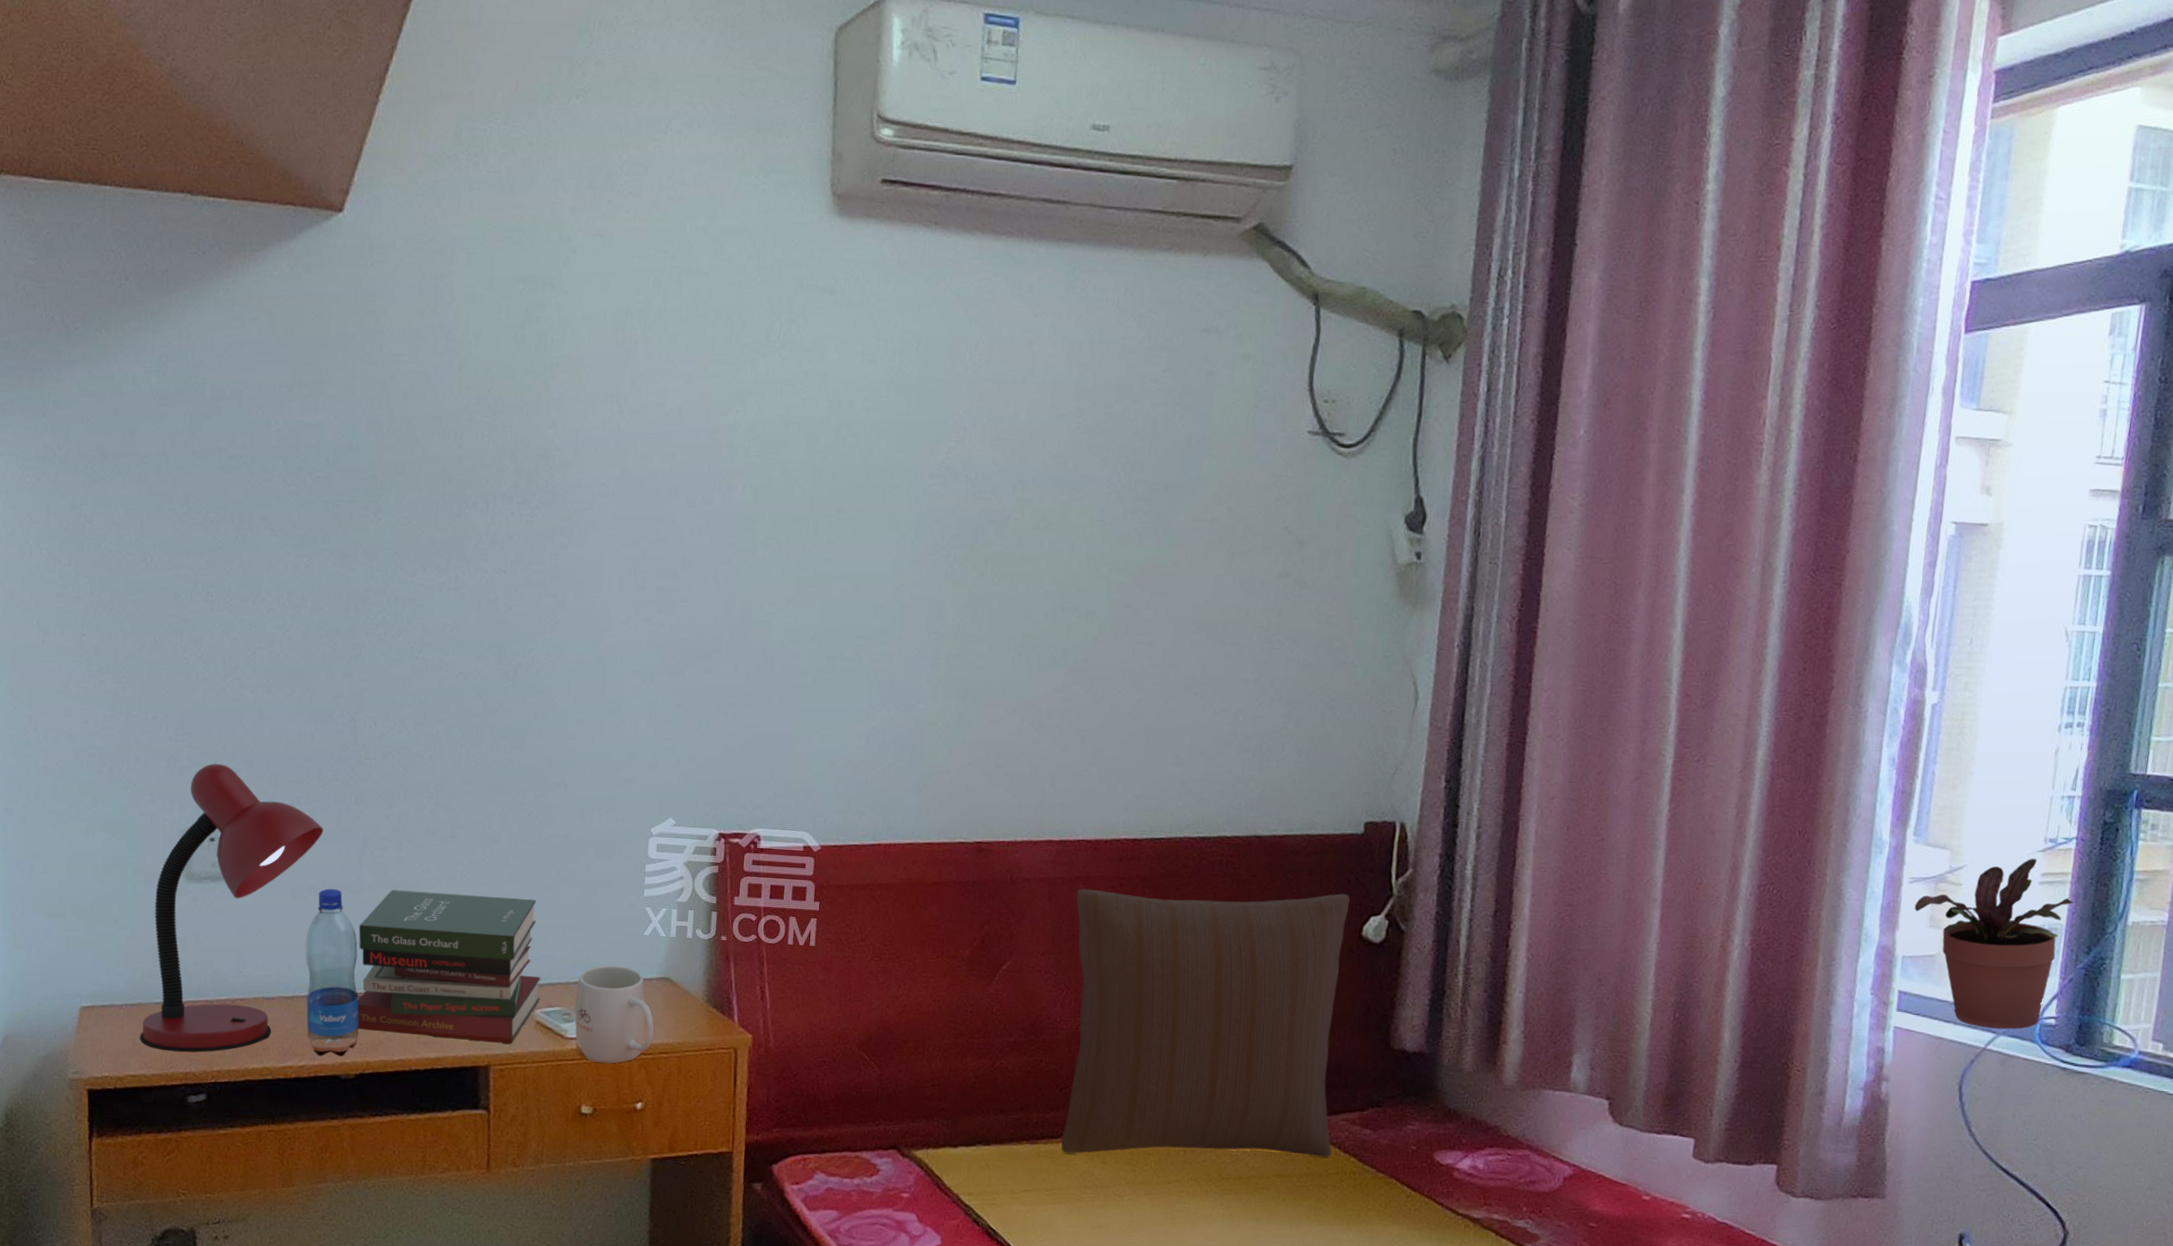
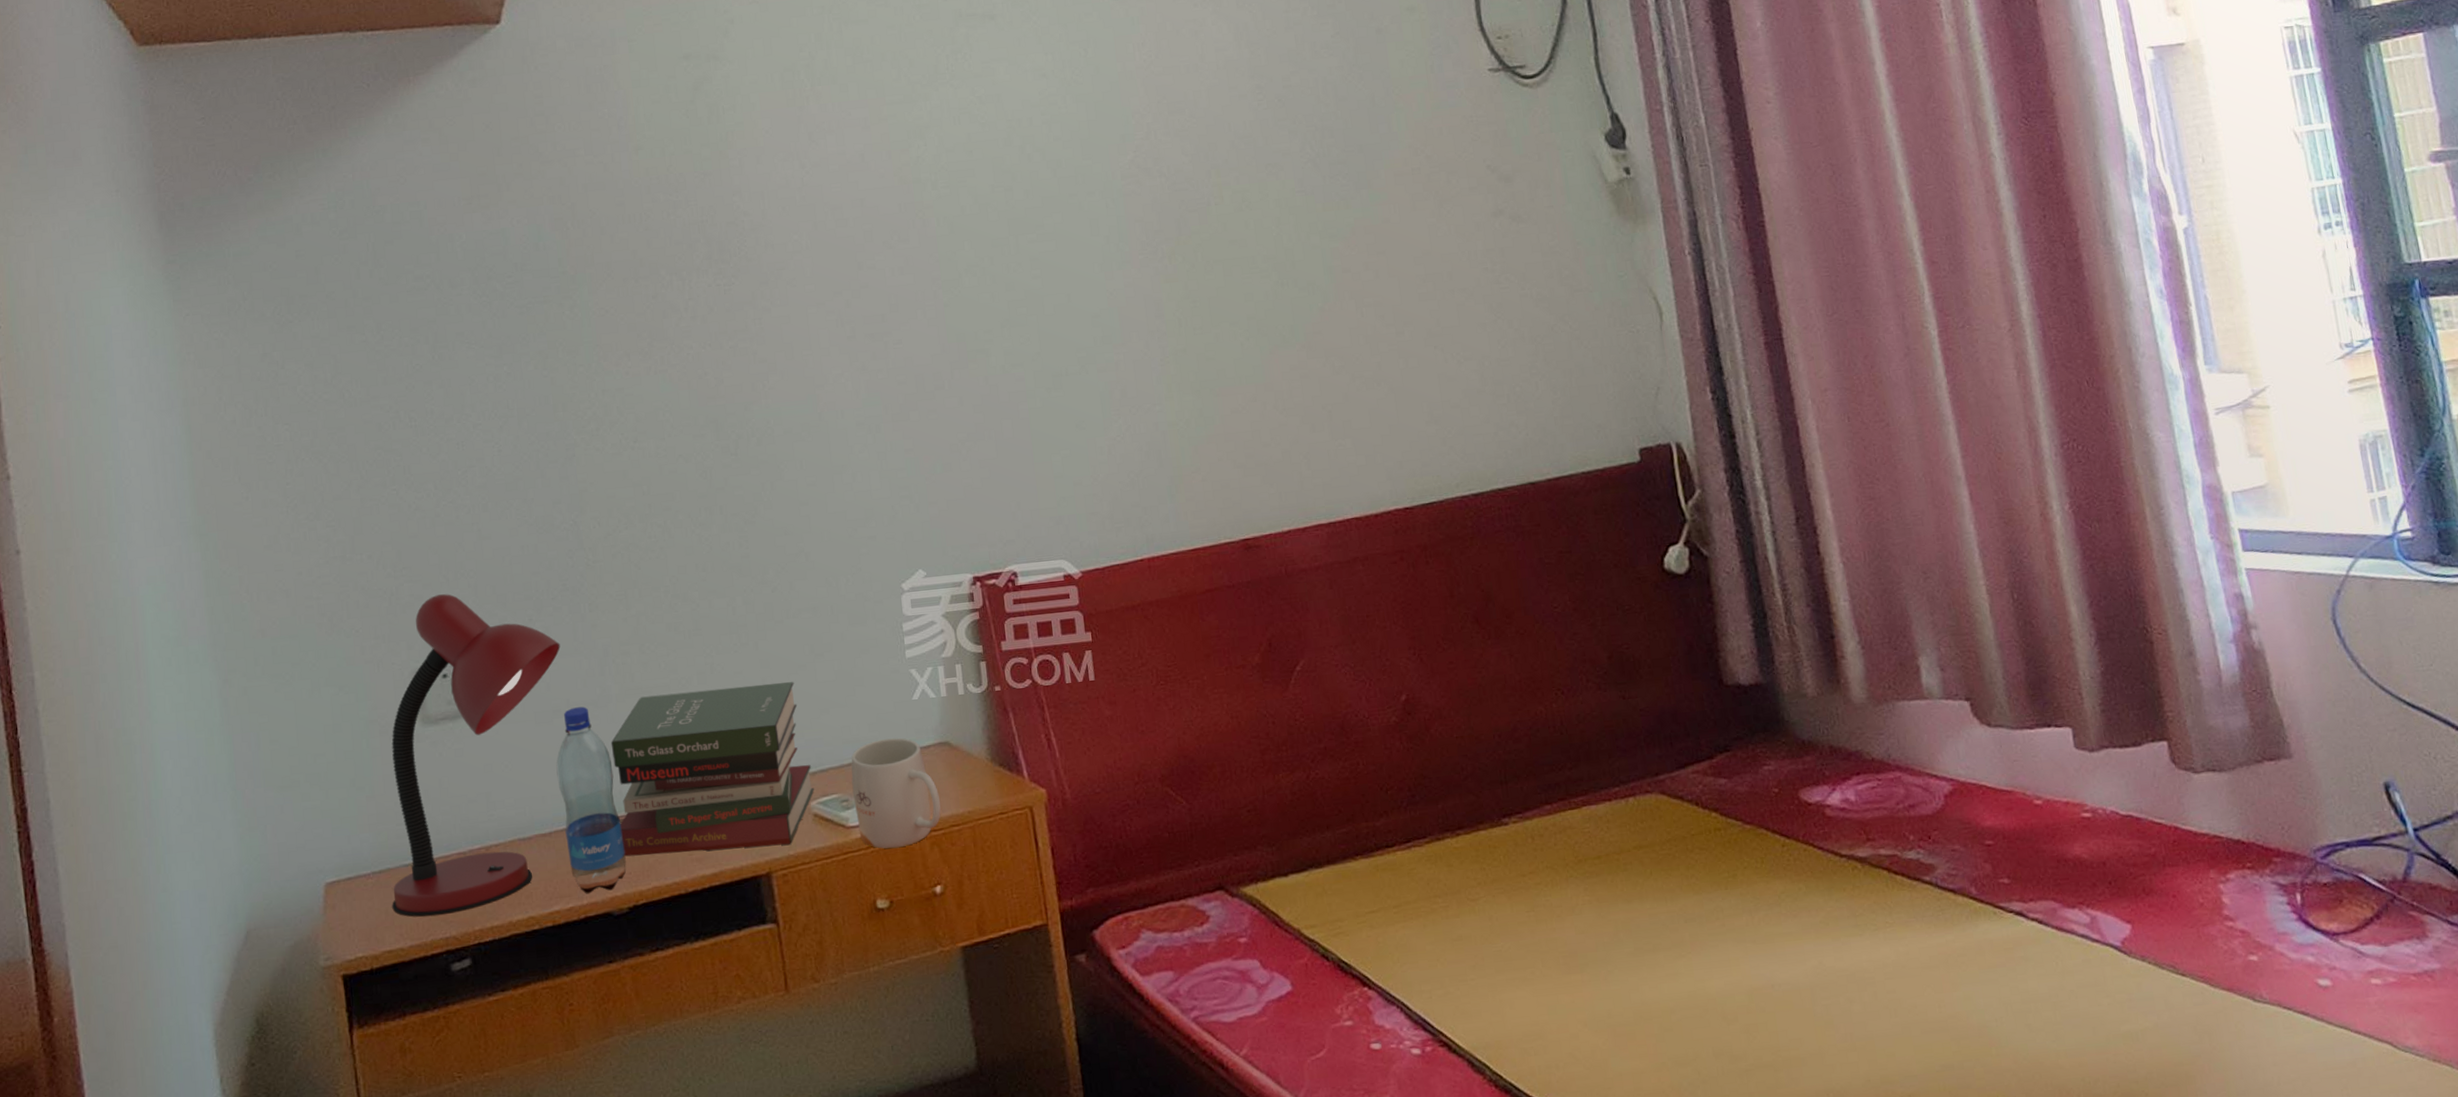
pillow: present [1061,888,1350,1157] -> none [1357,527,1690,862]
potted plant: present [1914,858,2075,1030] -> none [2228,366,2395,554]

